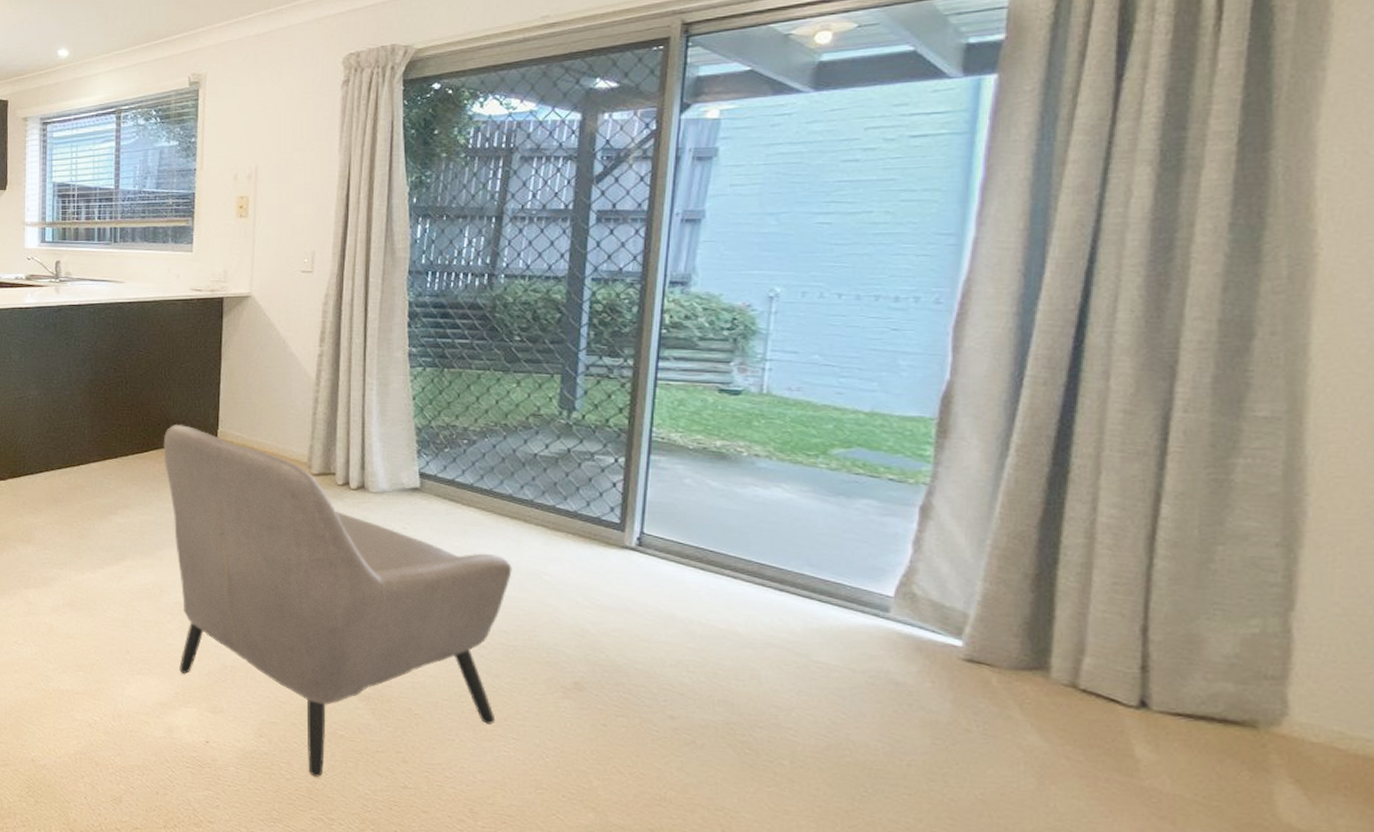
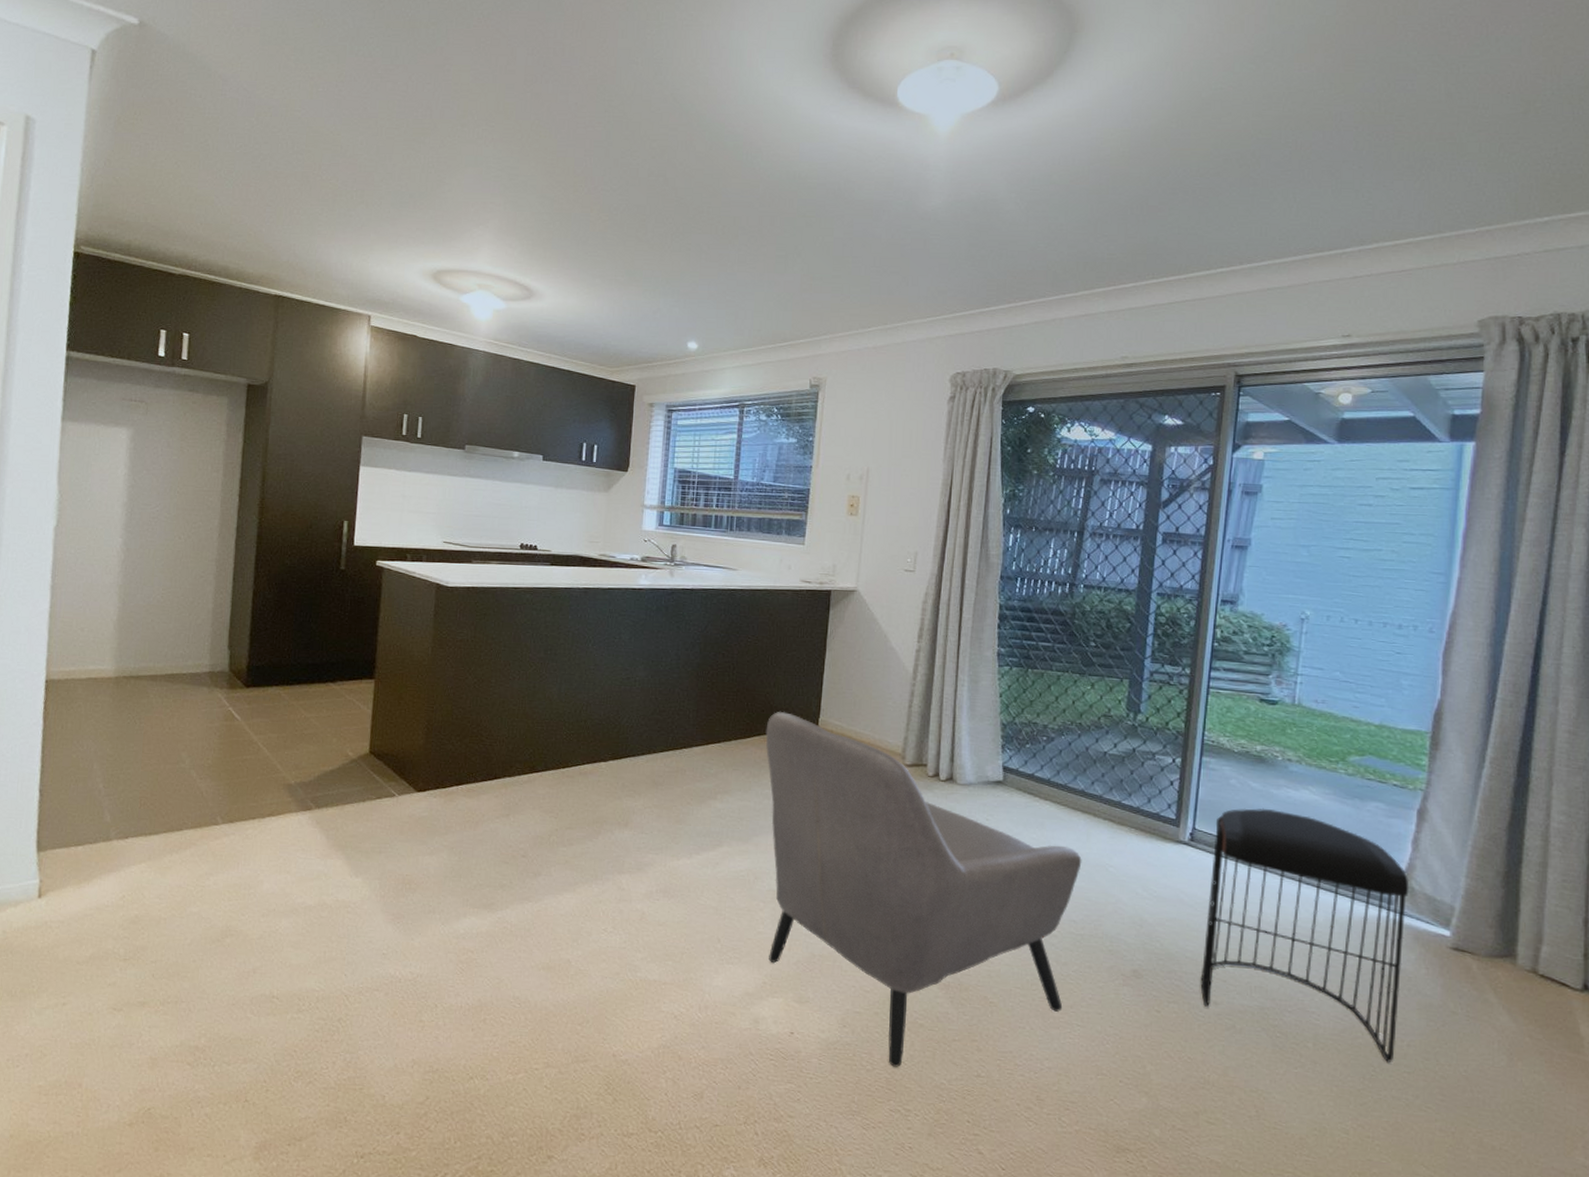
stool: none [653,509,910,783] -> present [1200,808,1410,1062]

